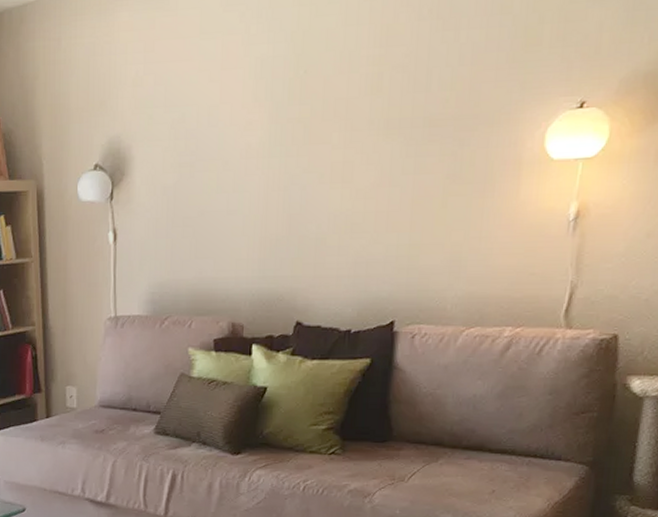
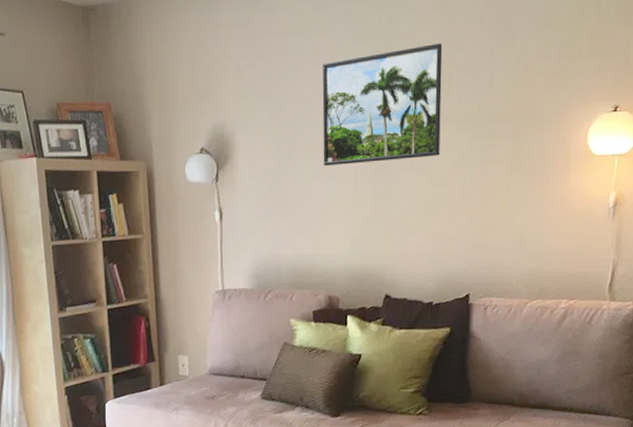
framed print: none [229,37,372,181] -> present [322,43,443,166]

